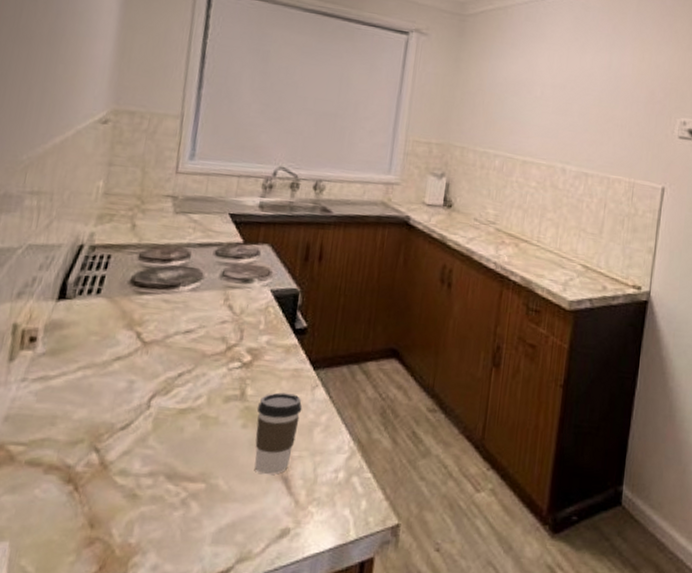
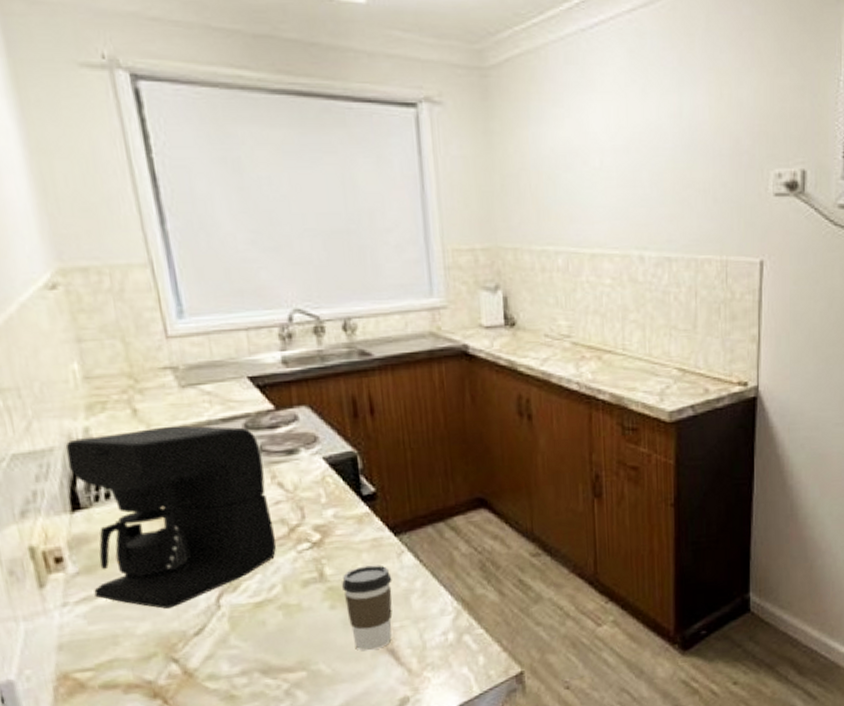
coffee maker: none [50,240,223,400] -> present [65,425,277,609]

